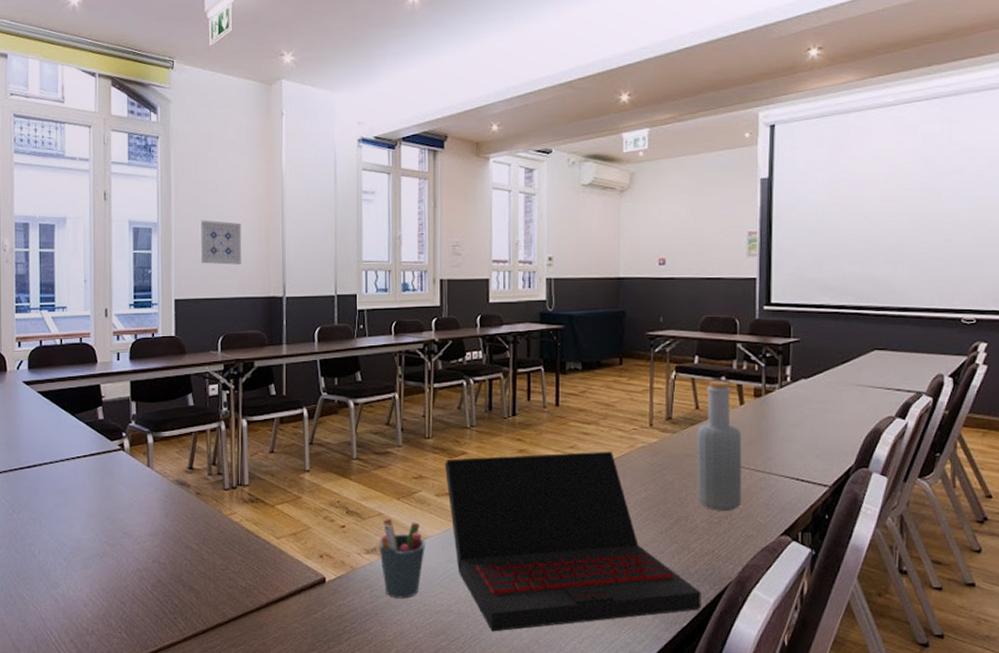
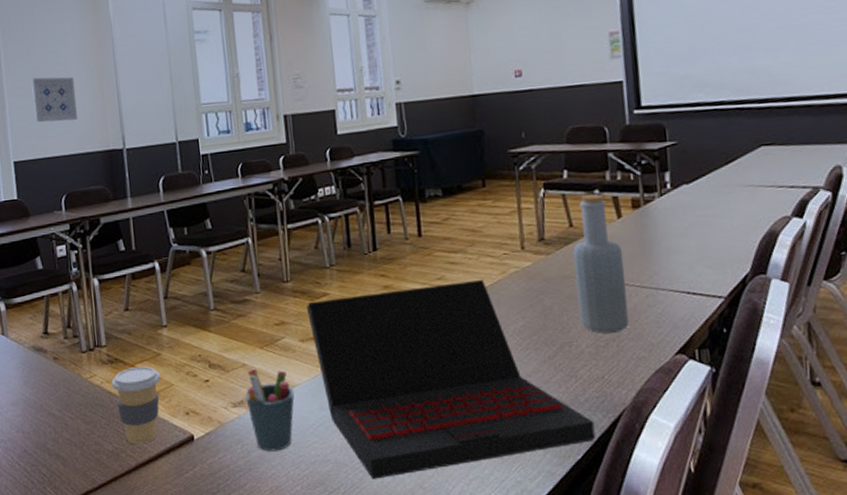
coffee cup: none [251,507,299,583] -> present [111,366,161,445]

